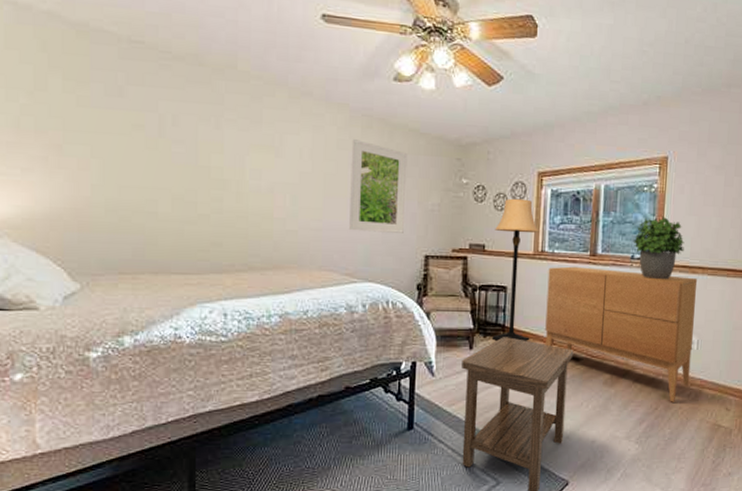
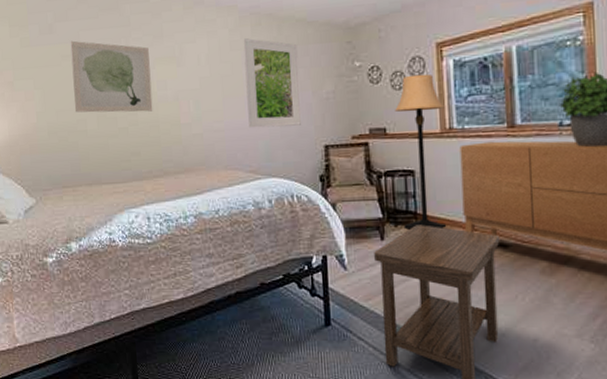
wall art: none [143,109,243,201] -> present [70,40,153,113]

